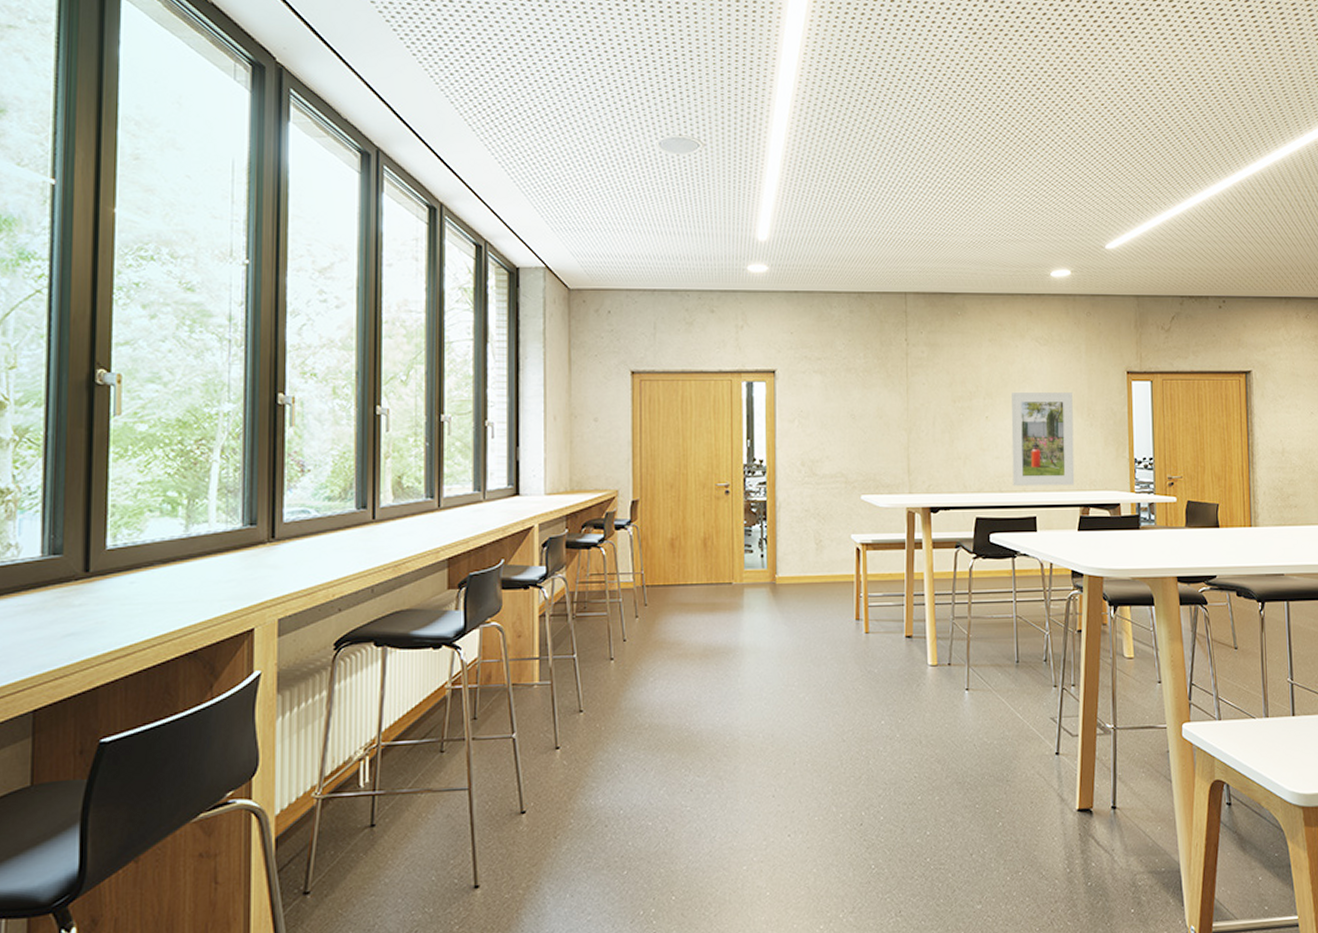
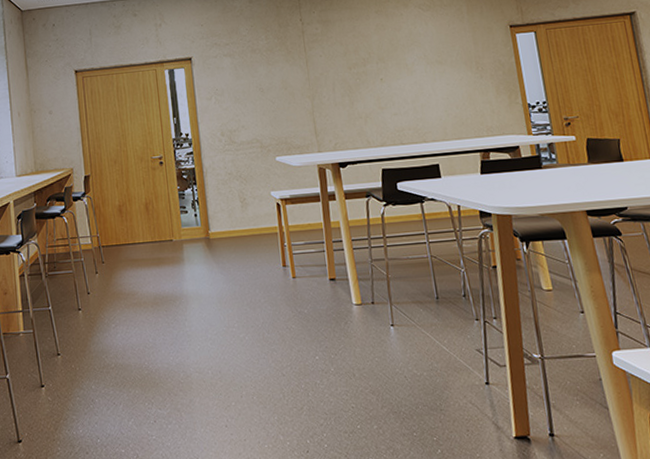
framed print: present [1011,392,1075,487] -> none [402,50,472,139]

